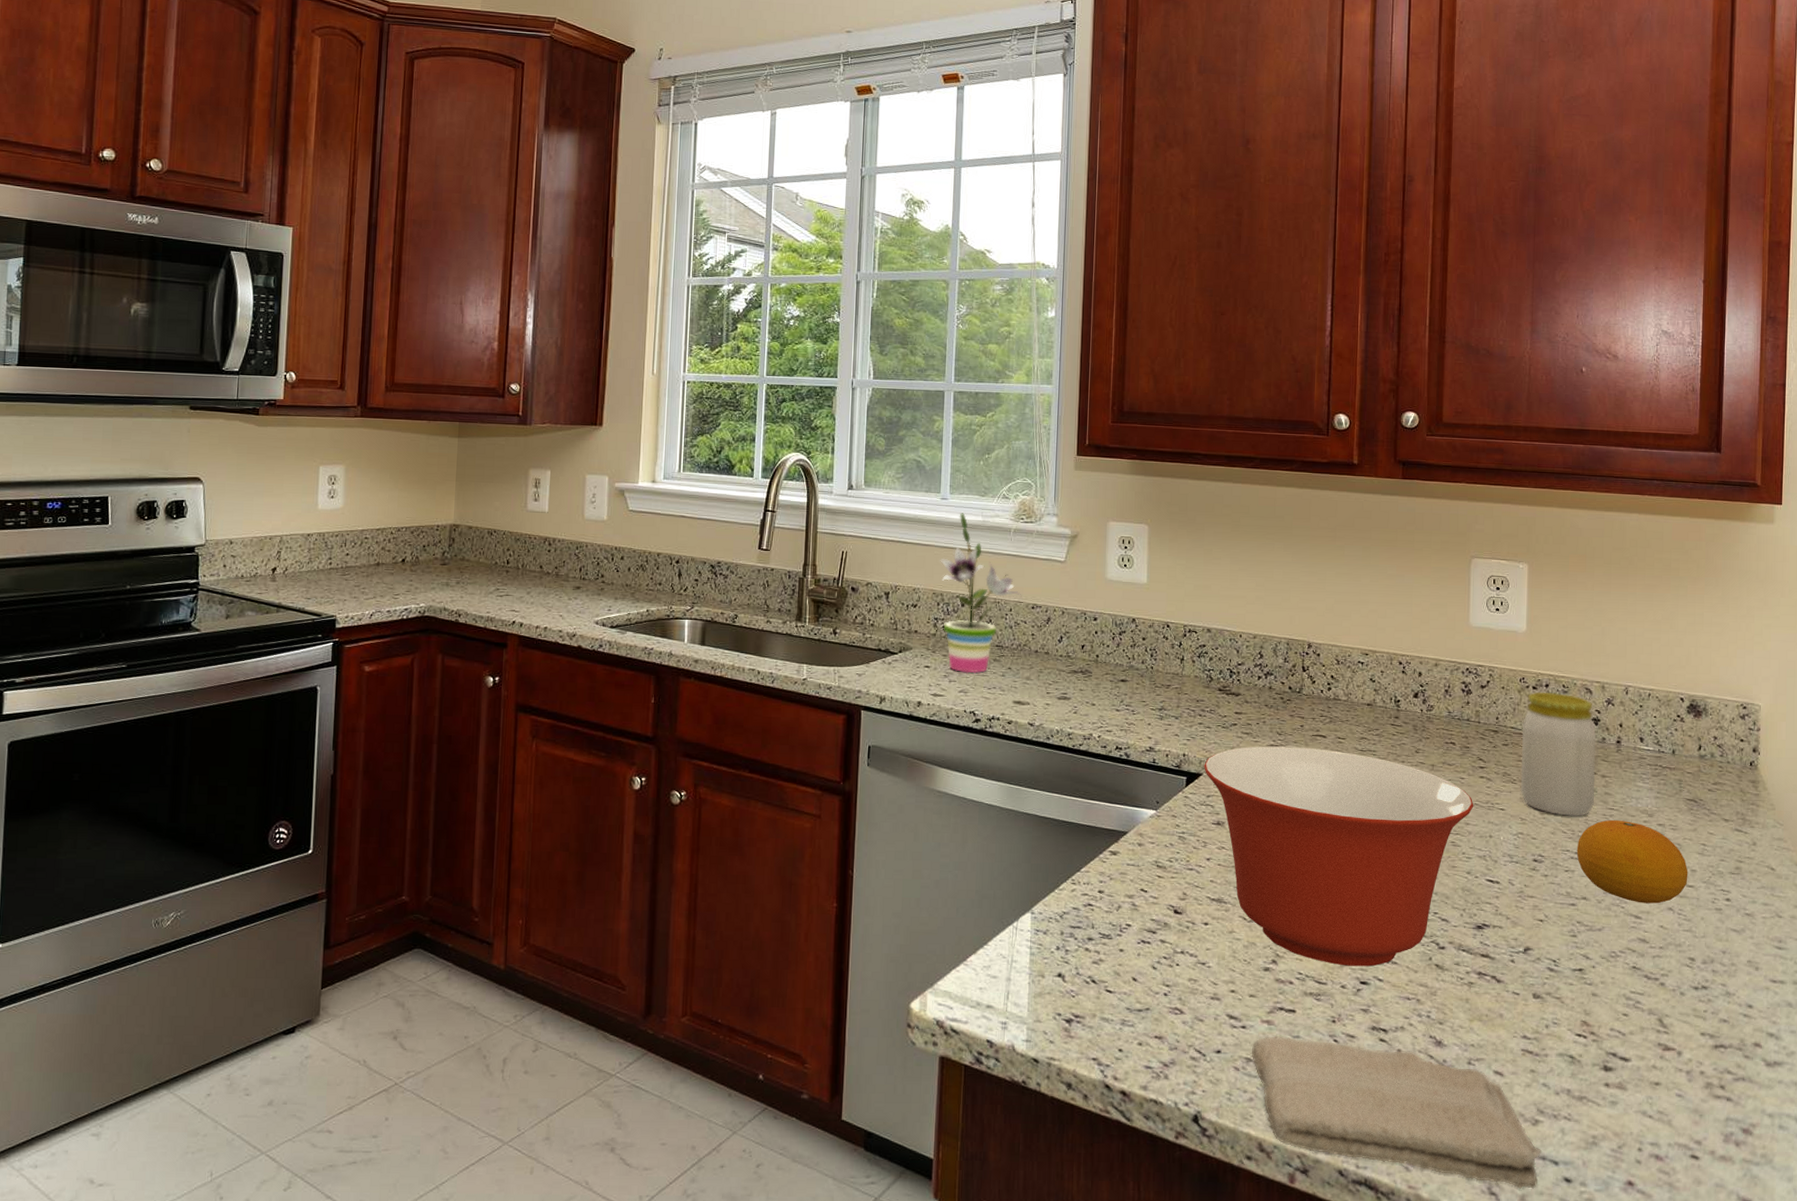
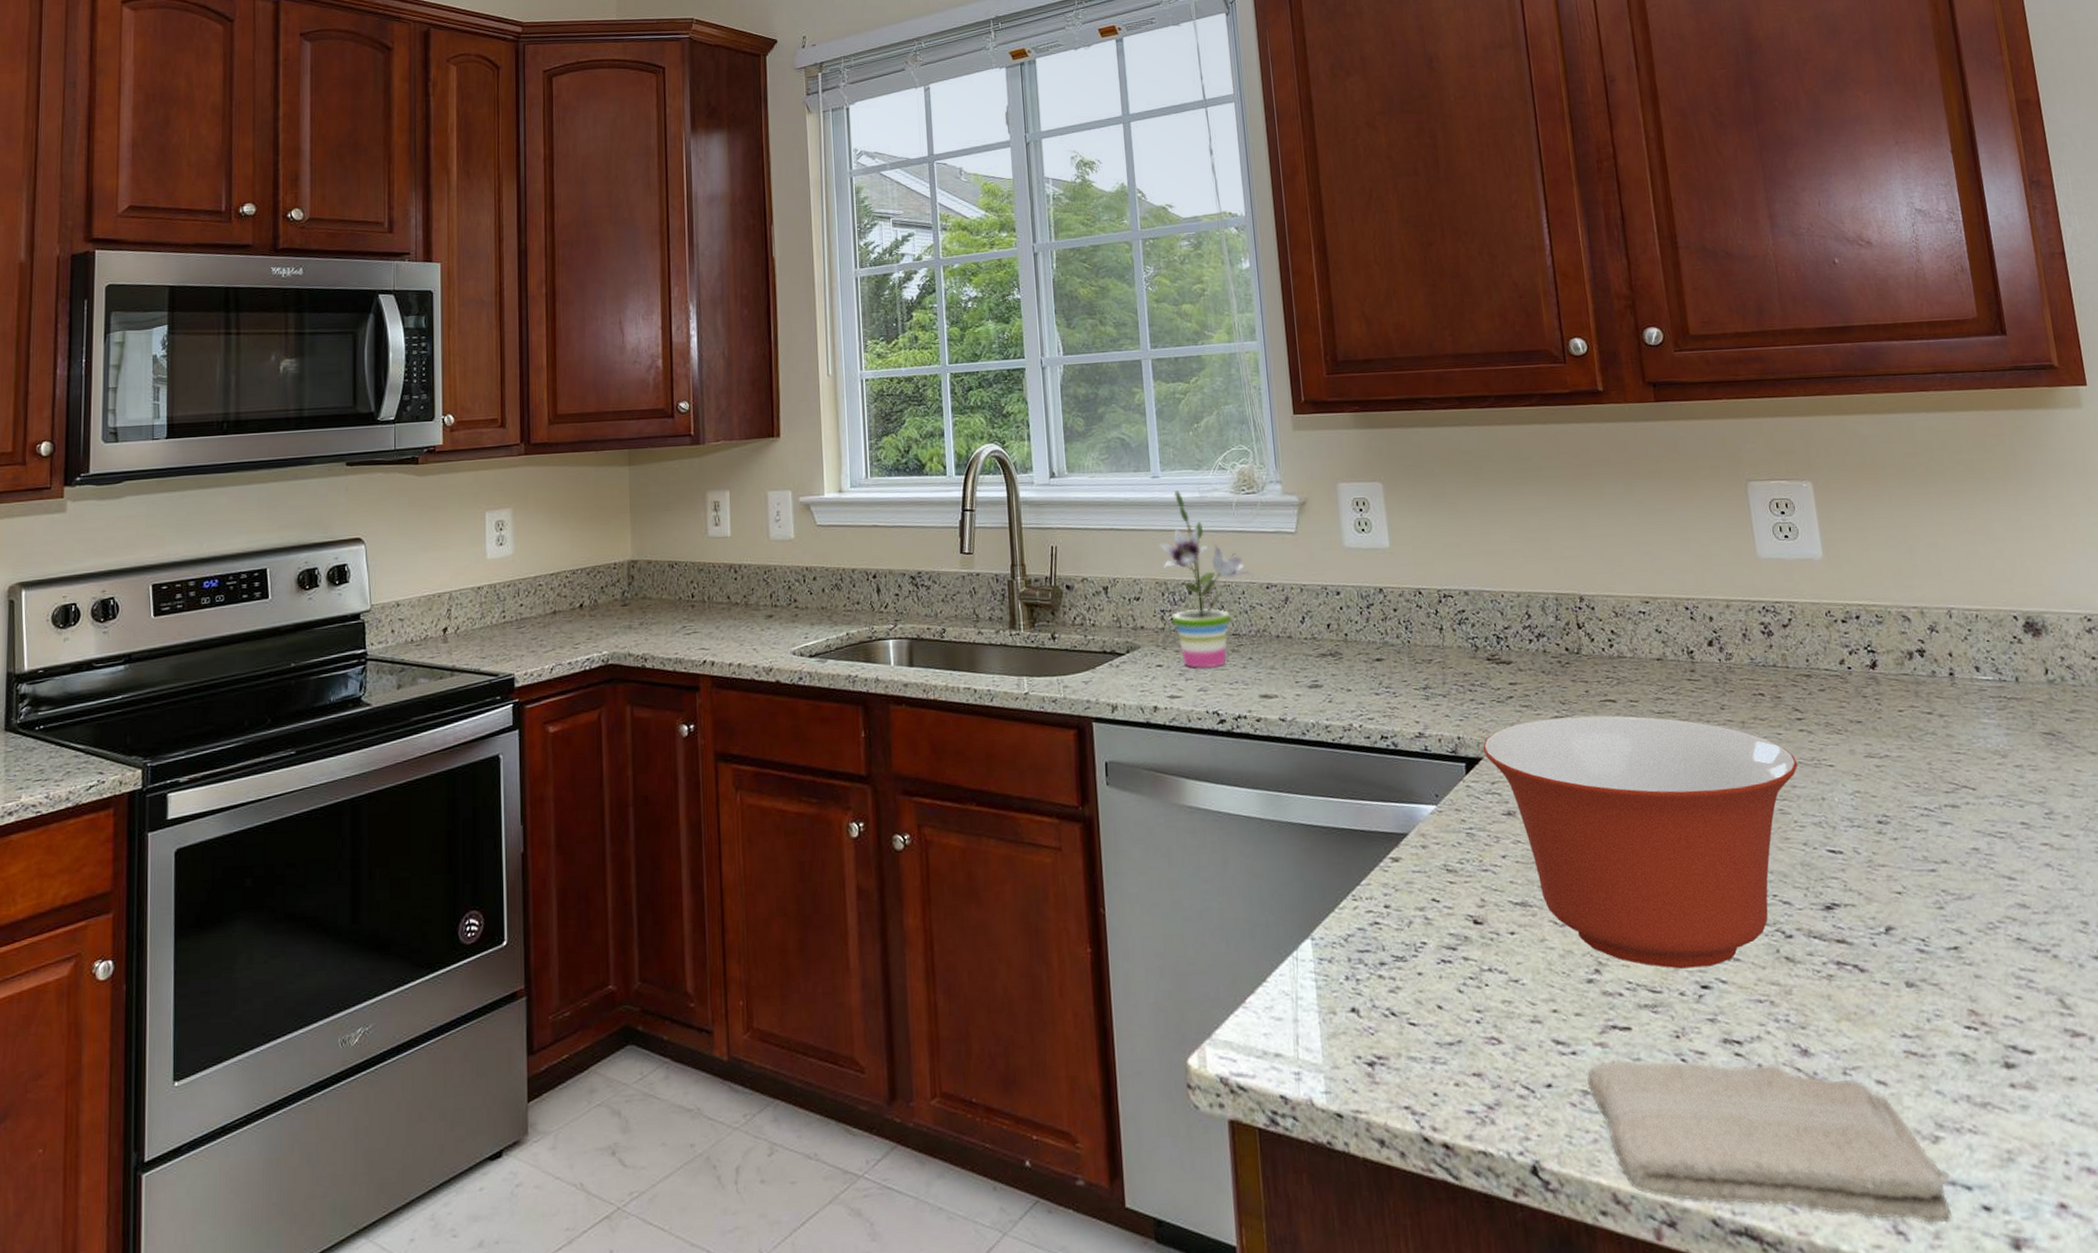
jar: present [1521,692,1597,816] -> none [1837,624,1936,766]
fruit: present [1576,819,1688,904] -> none [1925,765,2062,862]

